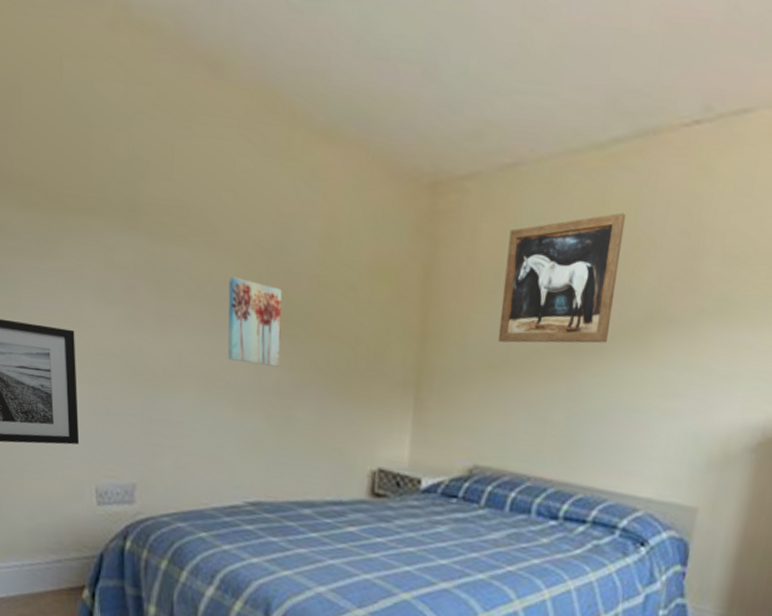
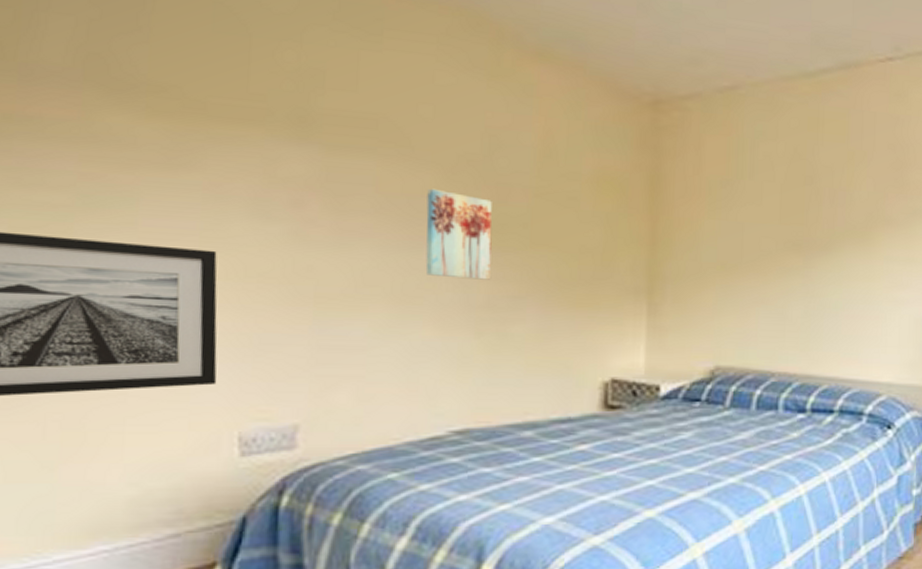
wall art: present [497,212,626,344] -> none [730,130,839,246]

